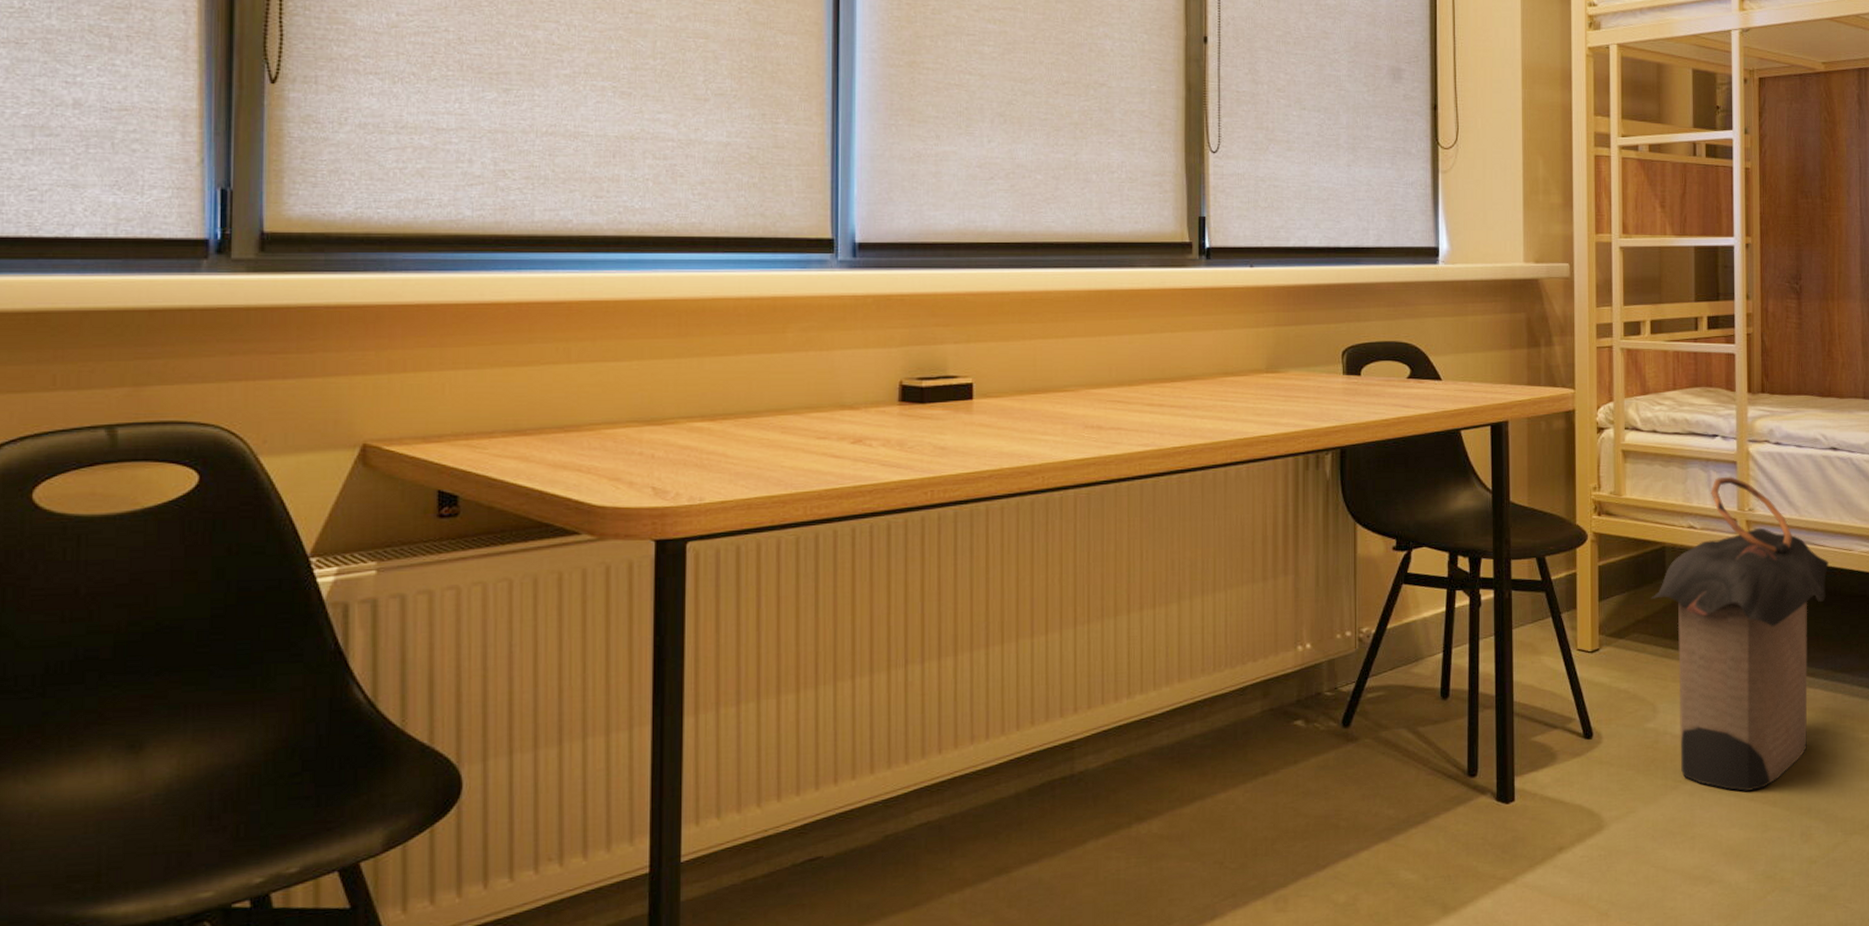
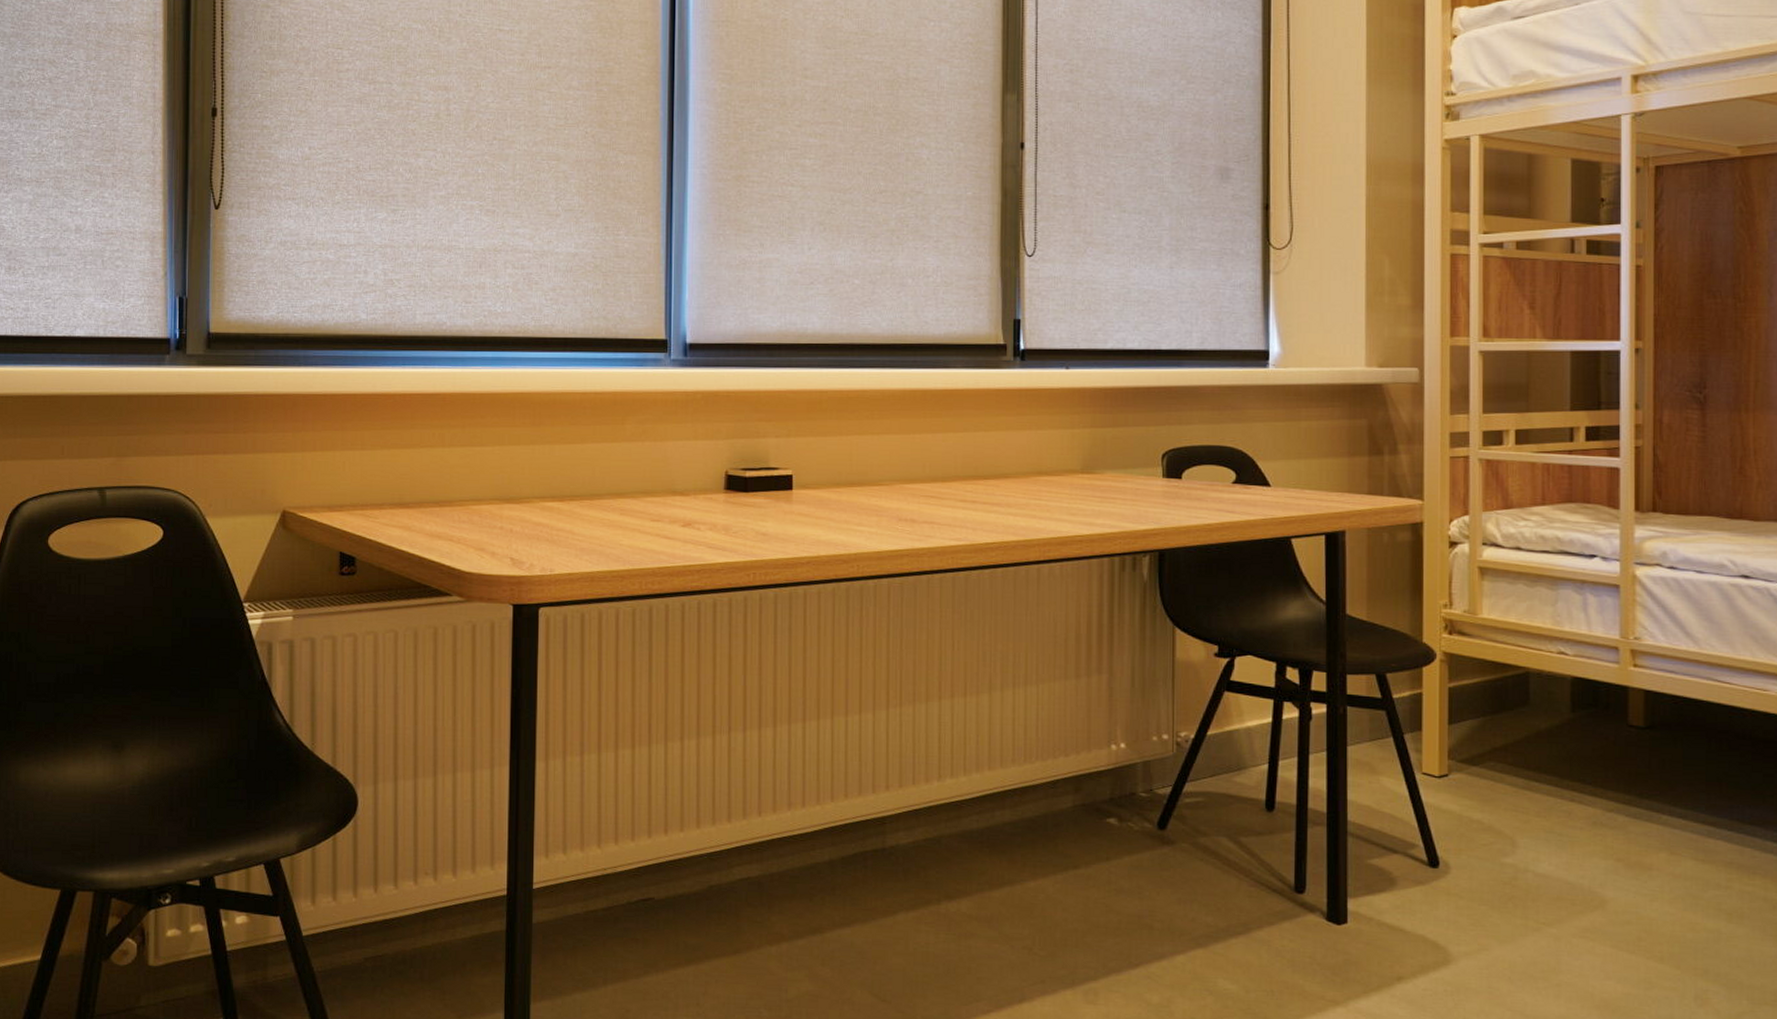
laundry hamper: present [1651,476,1829,791] -> none [1511,600,1736,943]

